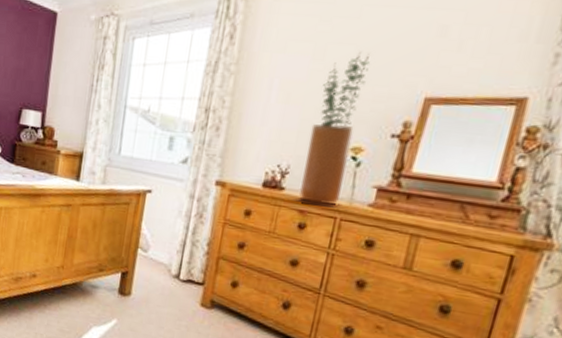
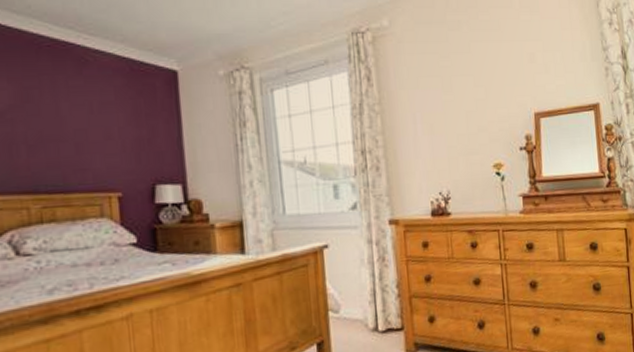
vase: present [299,51,370,205] -> none [457,80,497,222]

